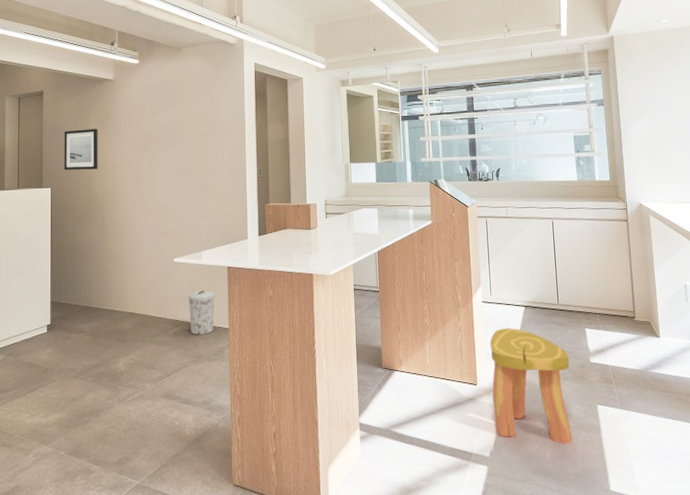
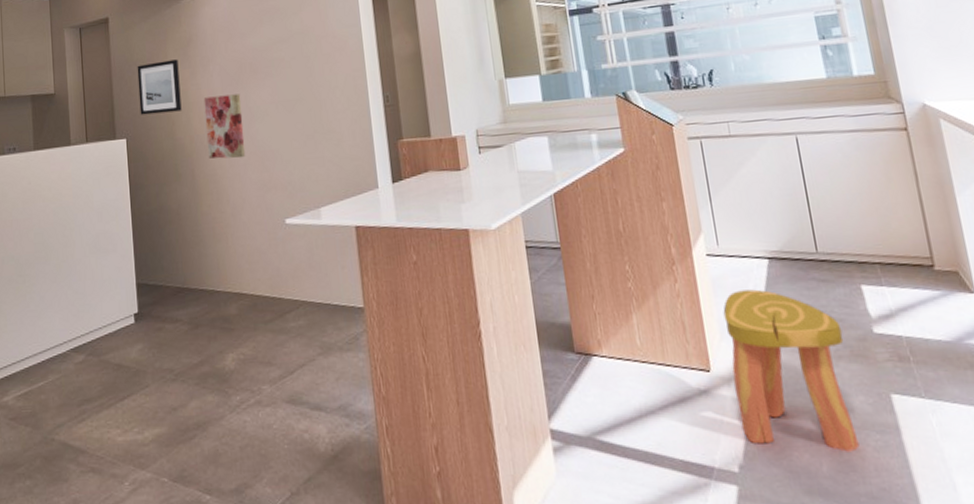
wall art: none [116,159,147,209] -> present [203,94,246,159]
trash can: present [188,290,215,335] -> none [307,258,344,319]

